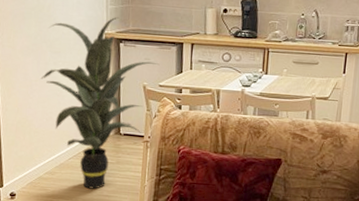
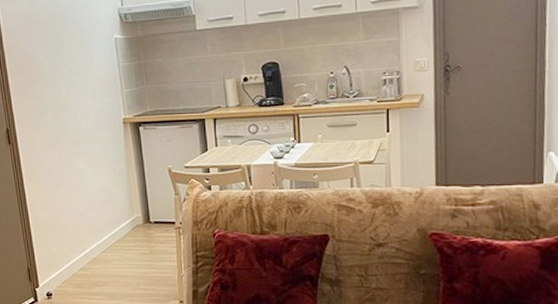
indoor plant: present [40,17,159,189] -> none [64,100,182,283]

